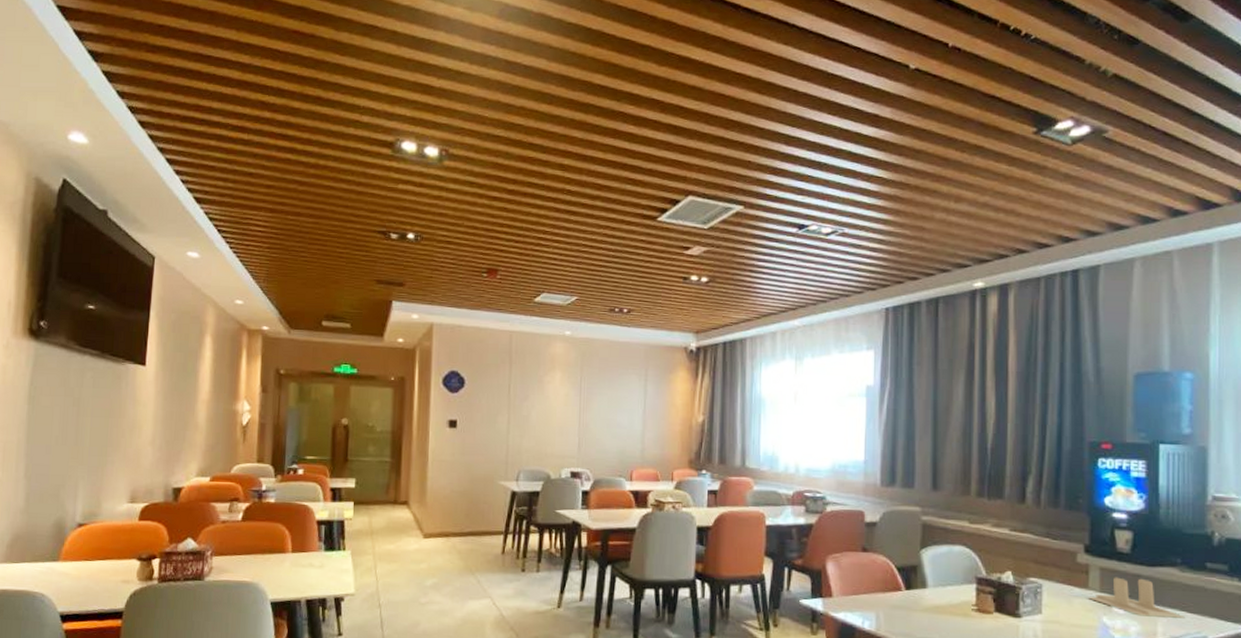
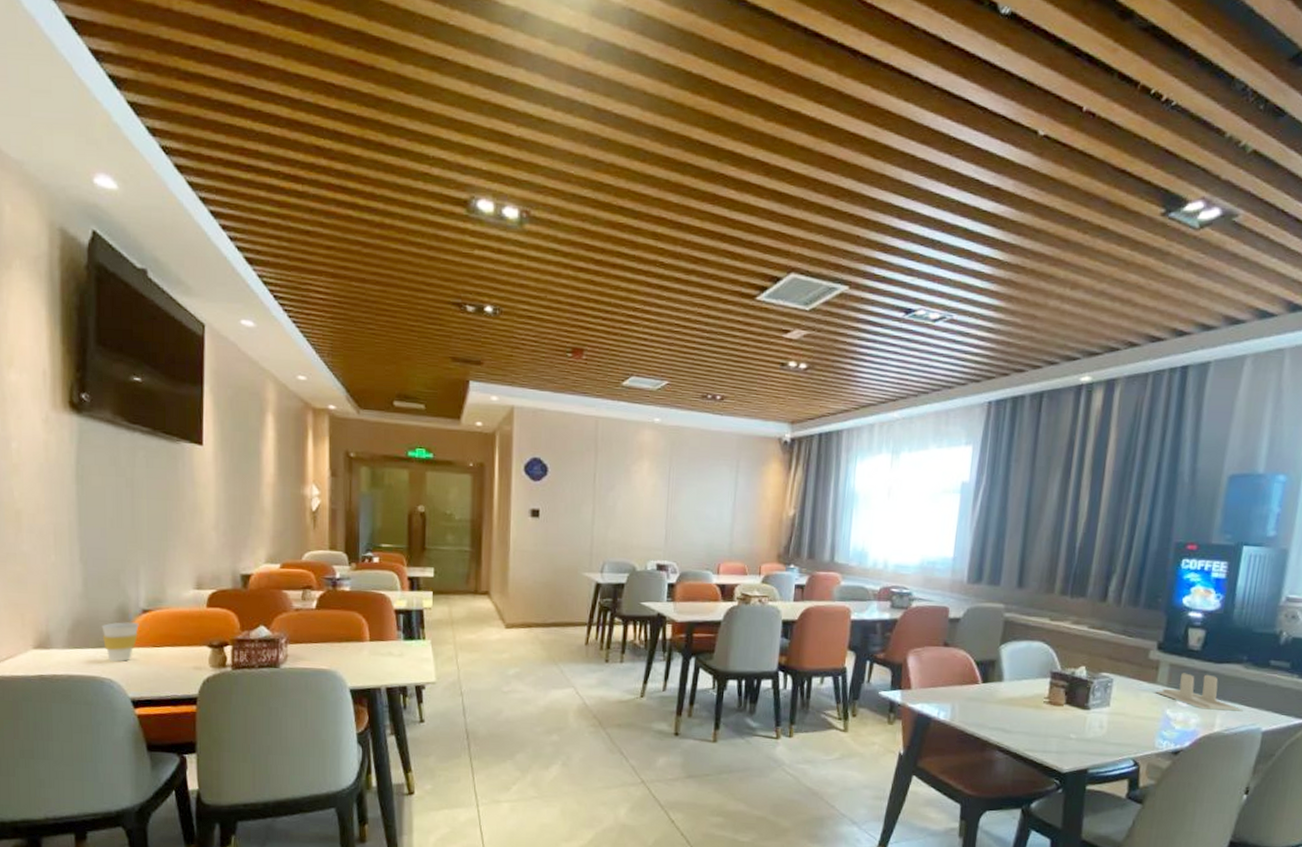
cup: none [38,535,74,577] -> present [102,621,139,663]

